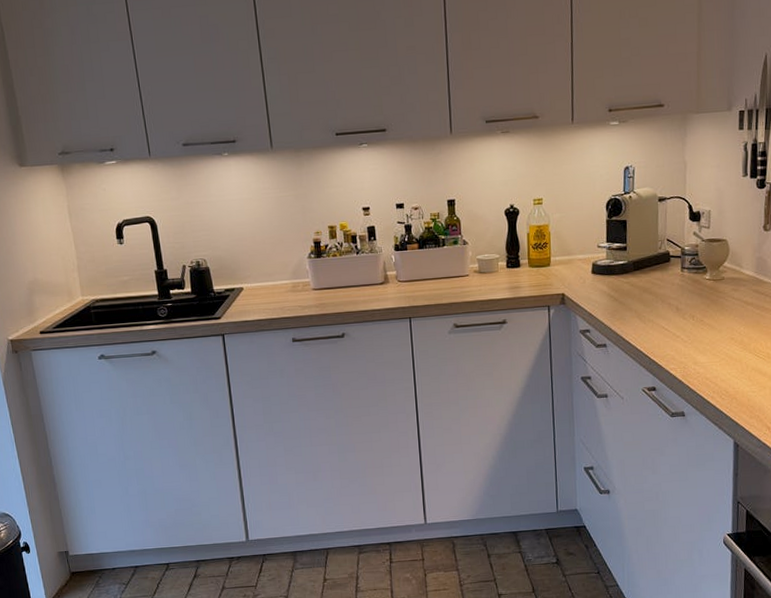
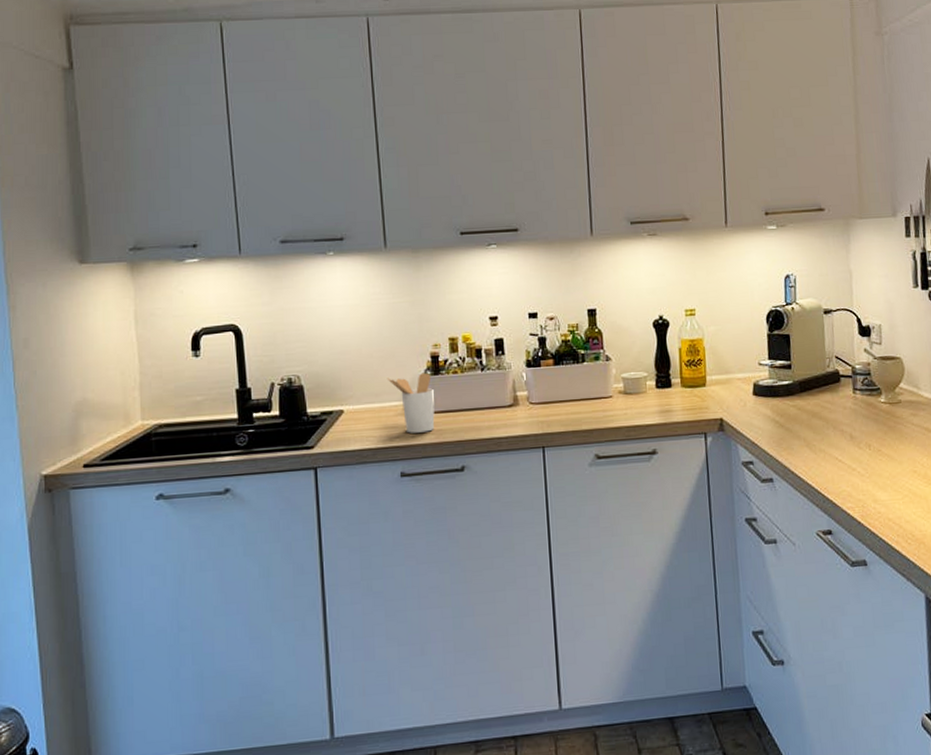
utensil holder: none [277,256,319,307] -> present [386,372,435,433]

